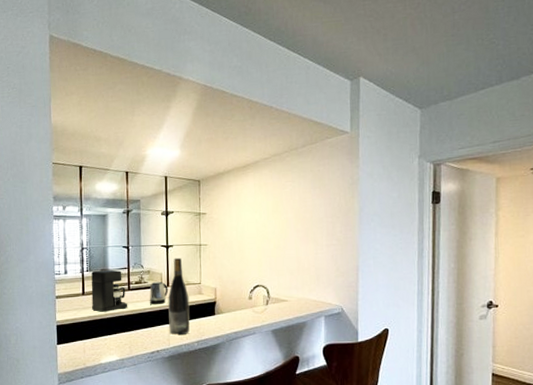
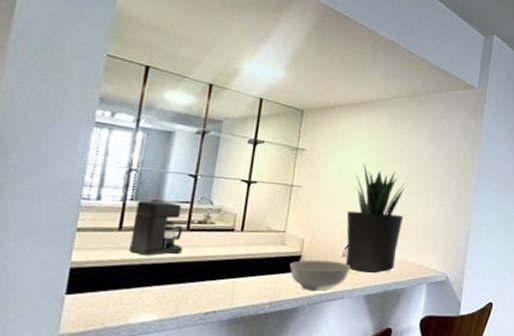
kettle: present [149,281,169,306] -> none [213,223,242,254]
wine bottle: present [168,257,190,336] -> none [233,197,268,294]
bowl: none [208,303,258,330] -> present [289,259,351,291]
planter: none [247,217,297,311] -> present [346,163,405,273]

